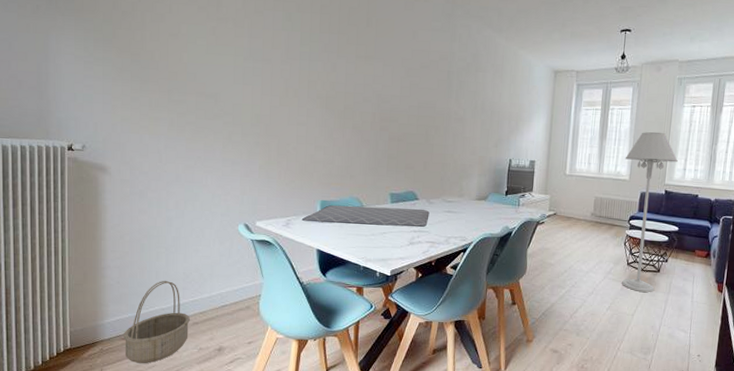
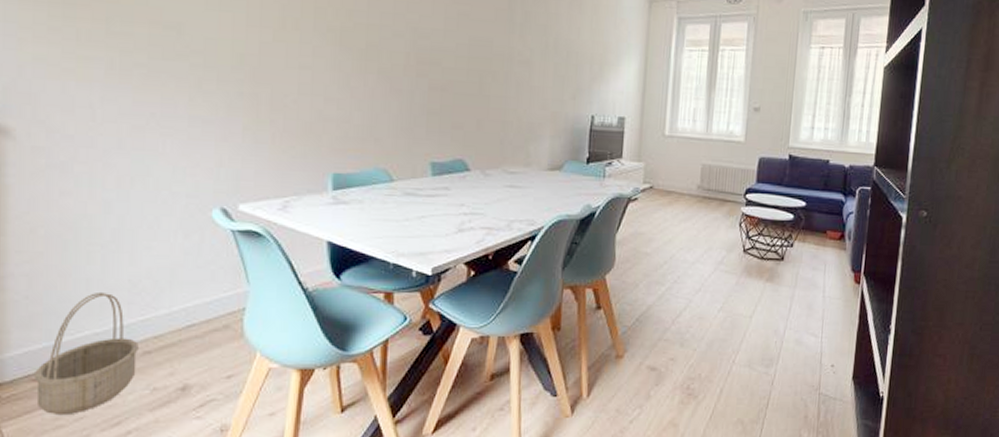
placemat: present [302,205,430,227] -> none [306,179,485,208]
floor lamp: present [622,131,678,293] -> none [737,79,804,288]

